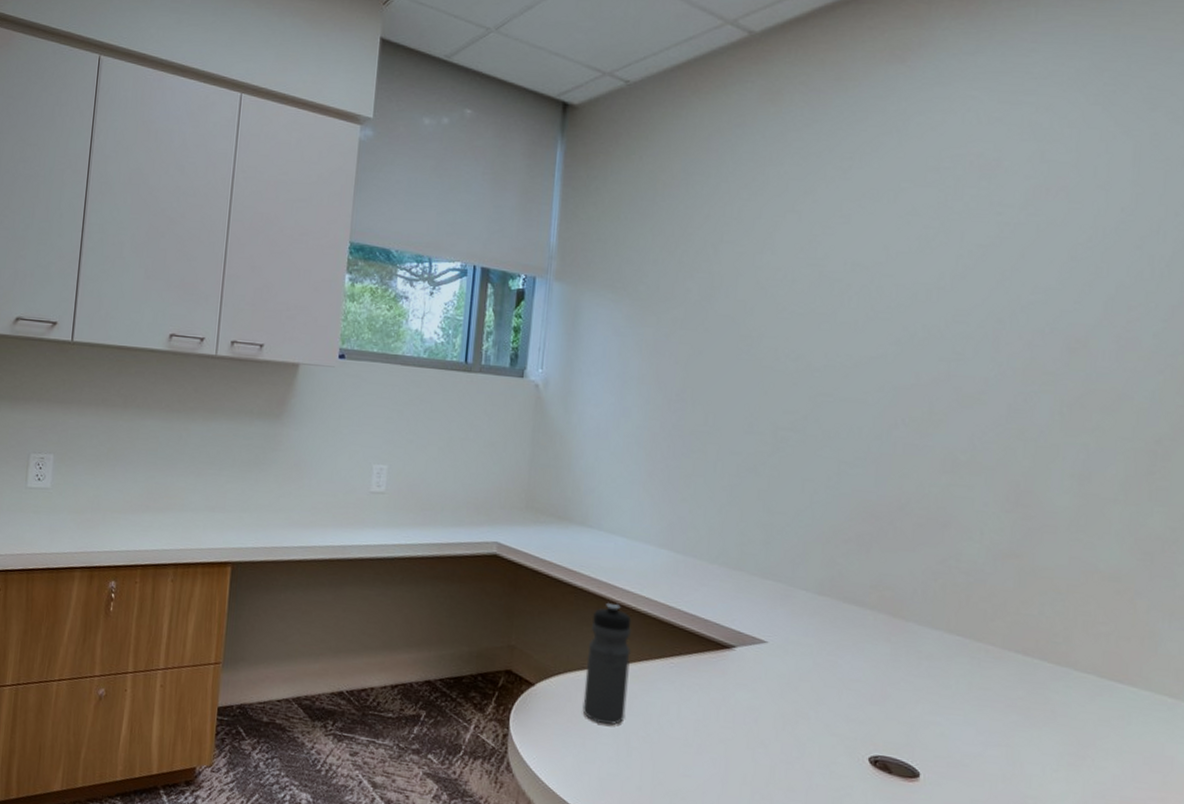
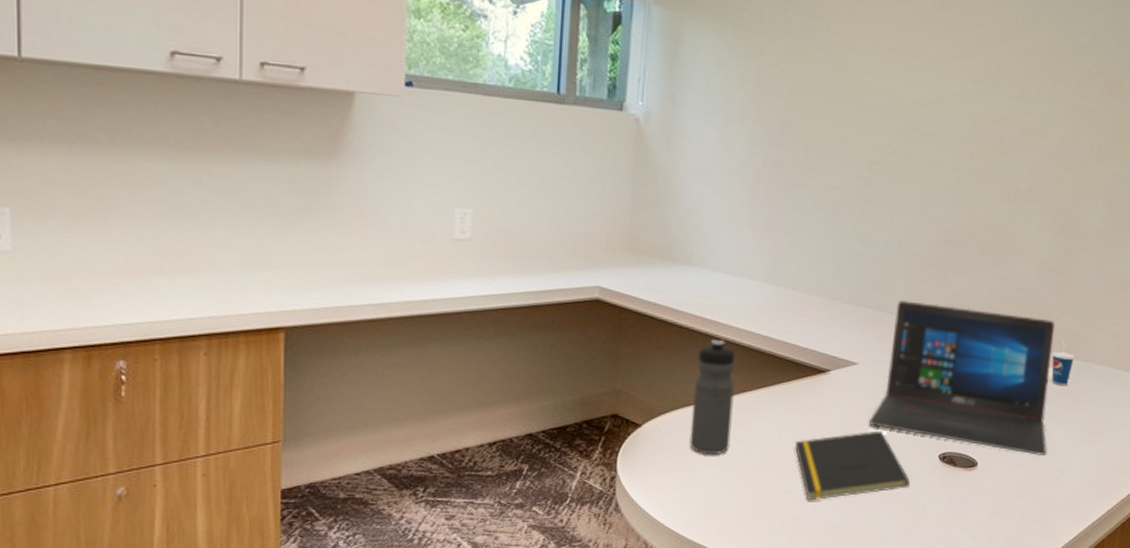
notepad: none [696,719,835,793] -> present [794,430,911,500]
laptop: none [781,576,1015,776] -> present [868,299,1055,455]
cup: none [1011,633,1046,693] -> present [1051,337,1076,386]

